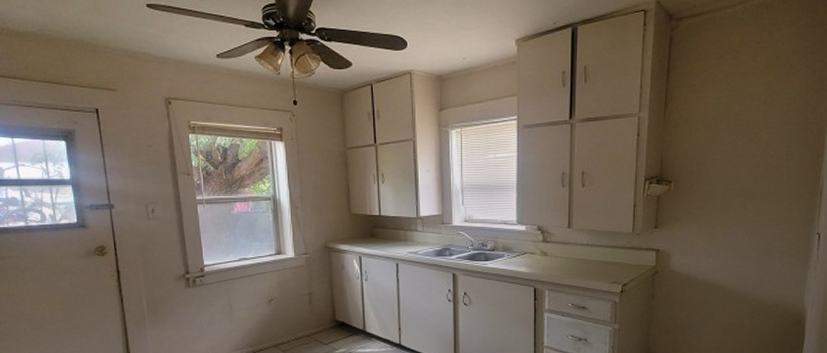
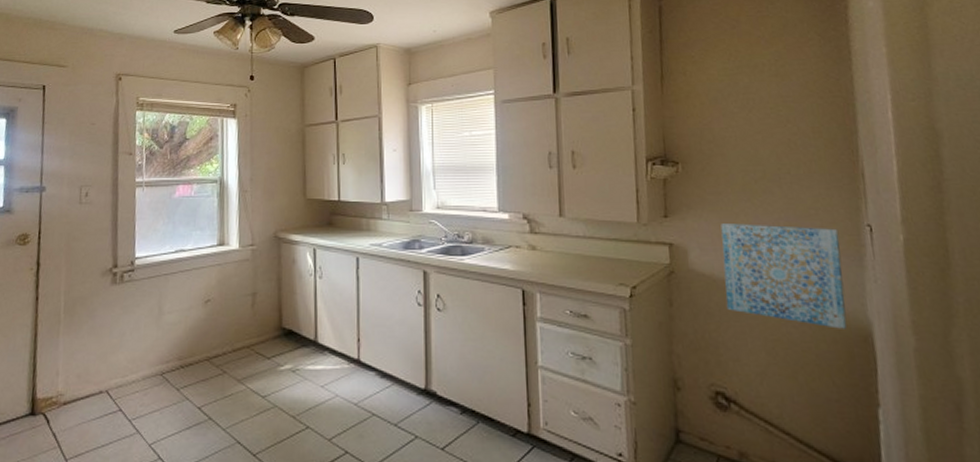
wall art: none [696,233,793,314] -> present [720,223,848,329]

